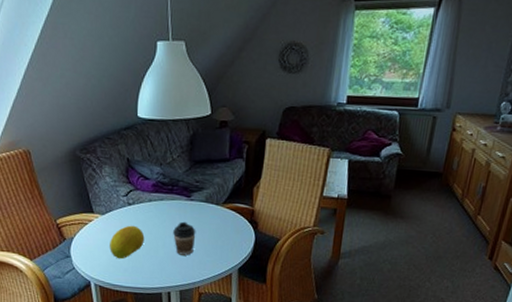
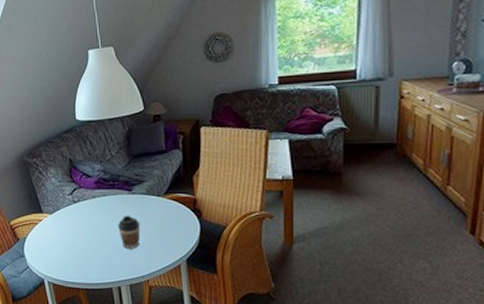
fruit: present [109,225,145,260] -> none [59,222,92,256]

